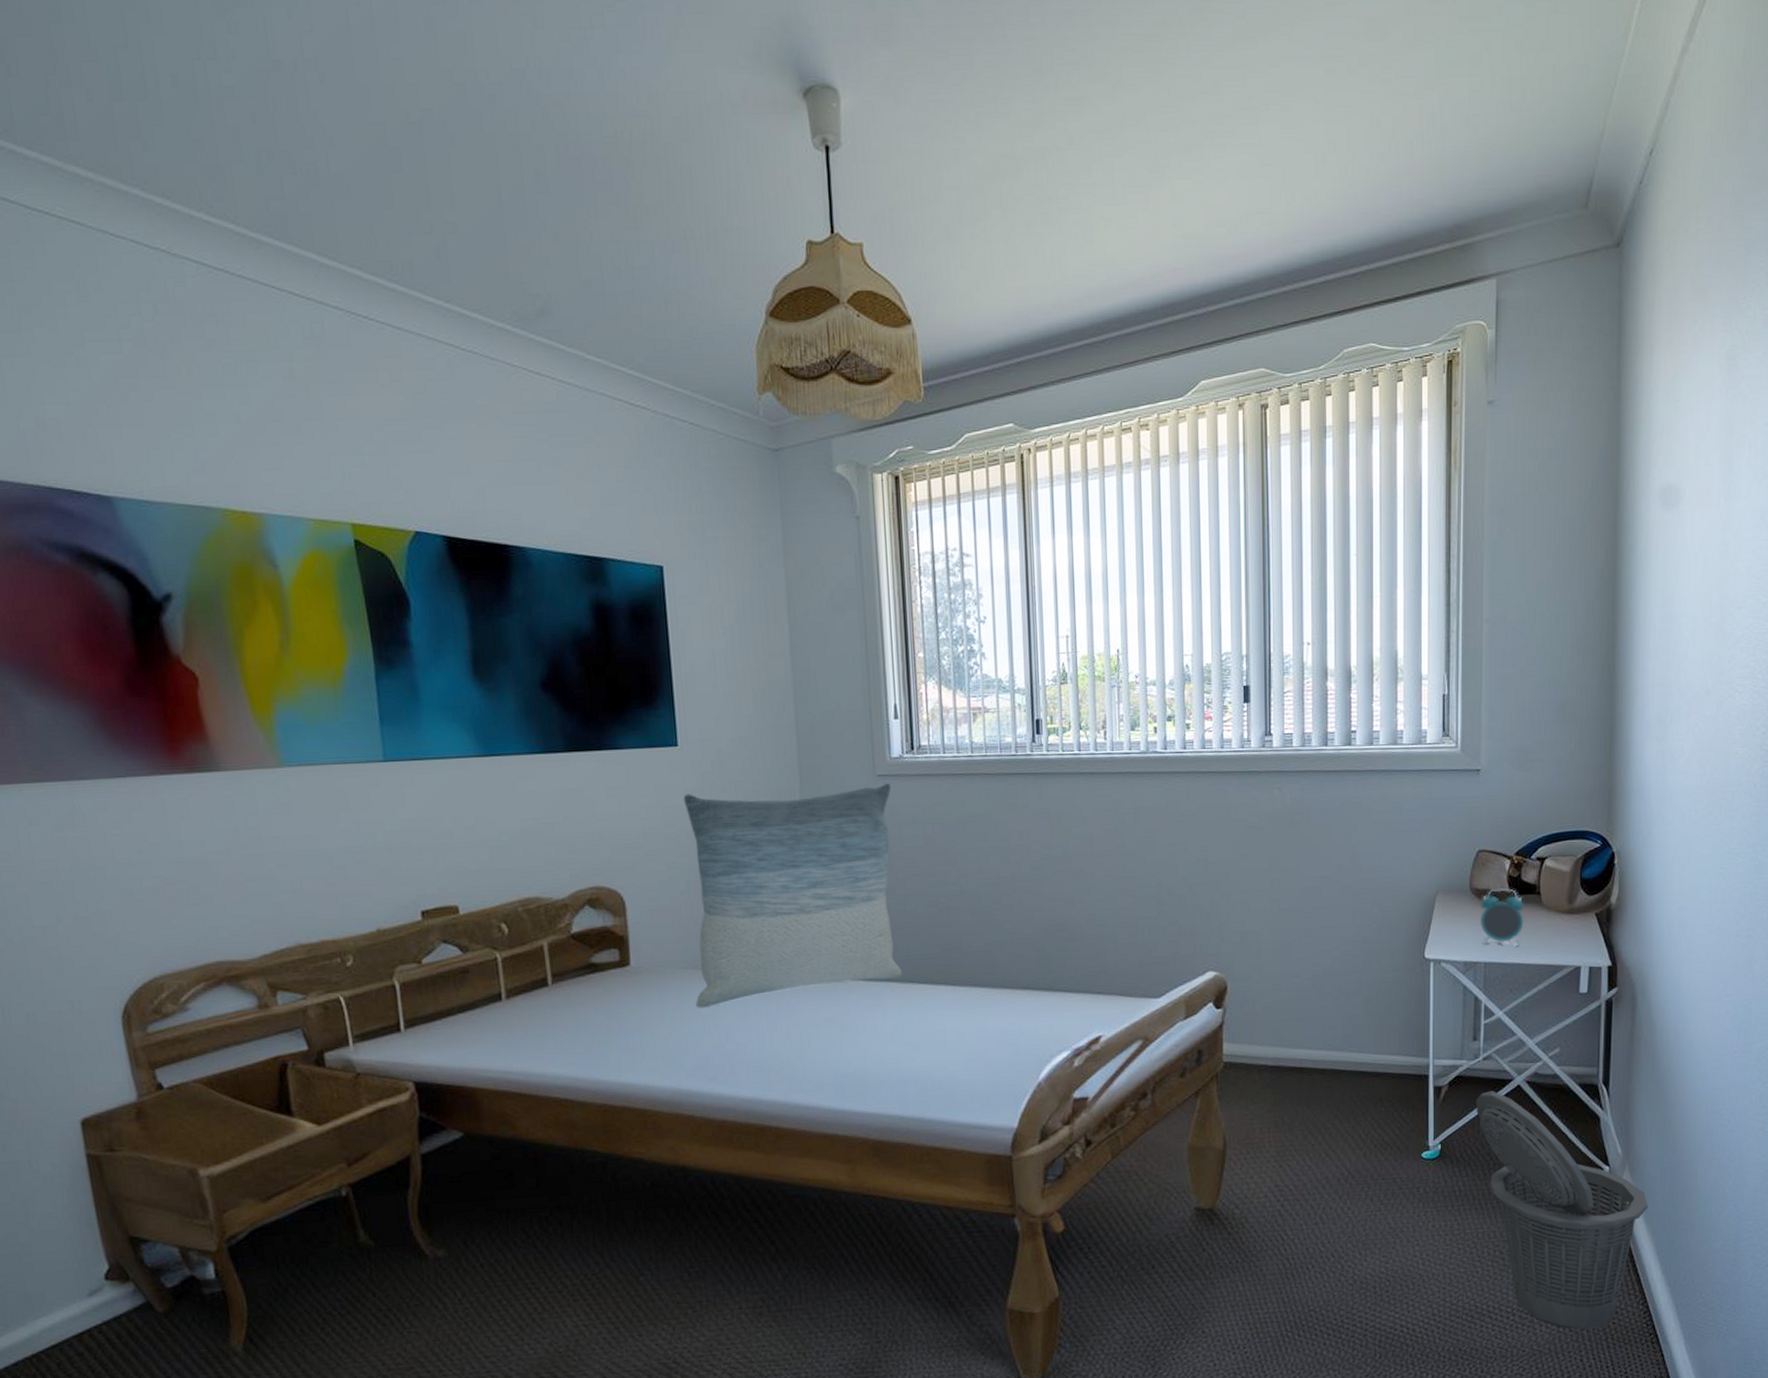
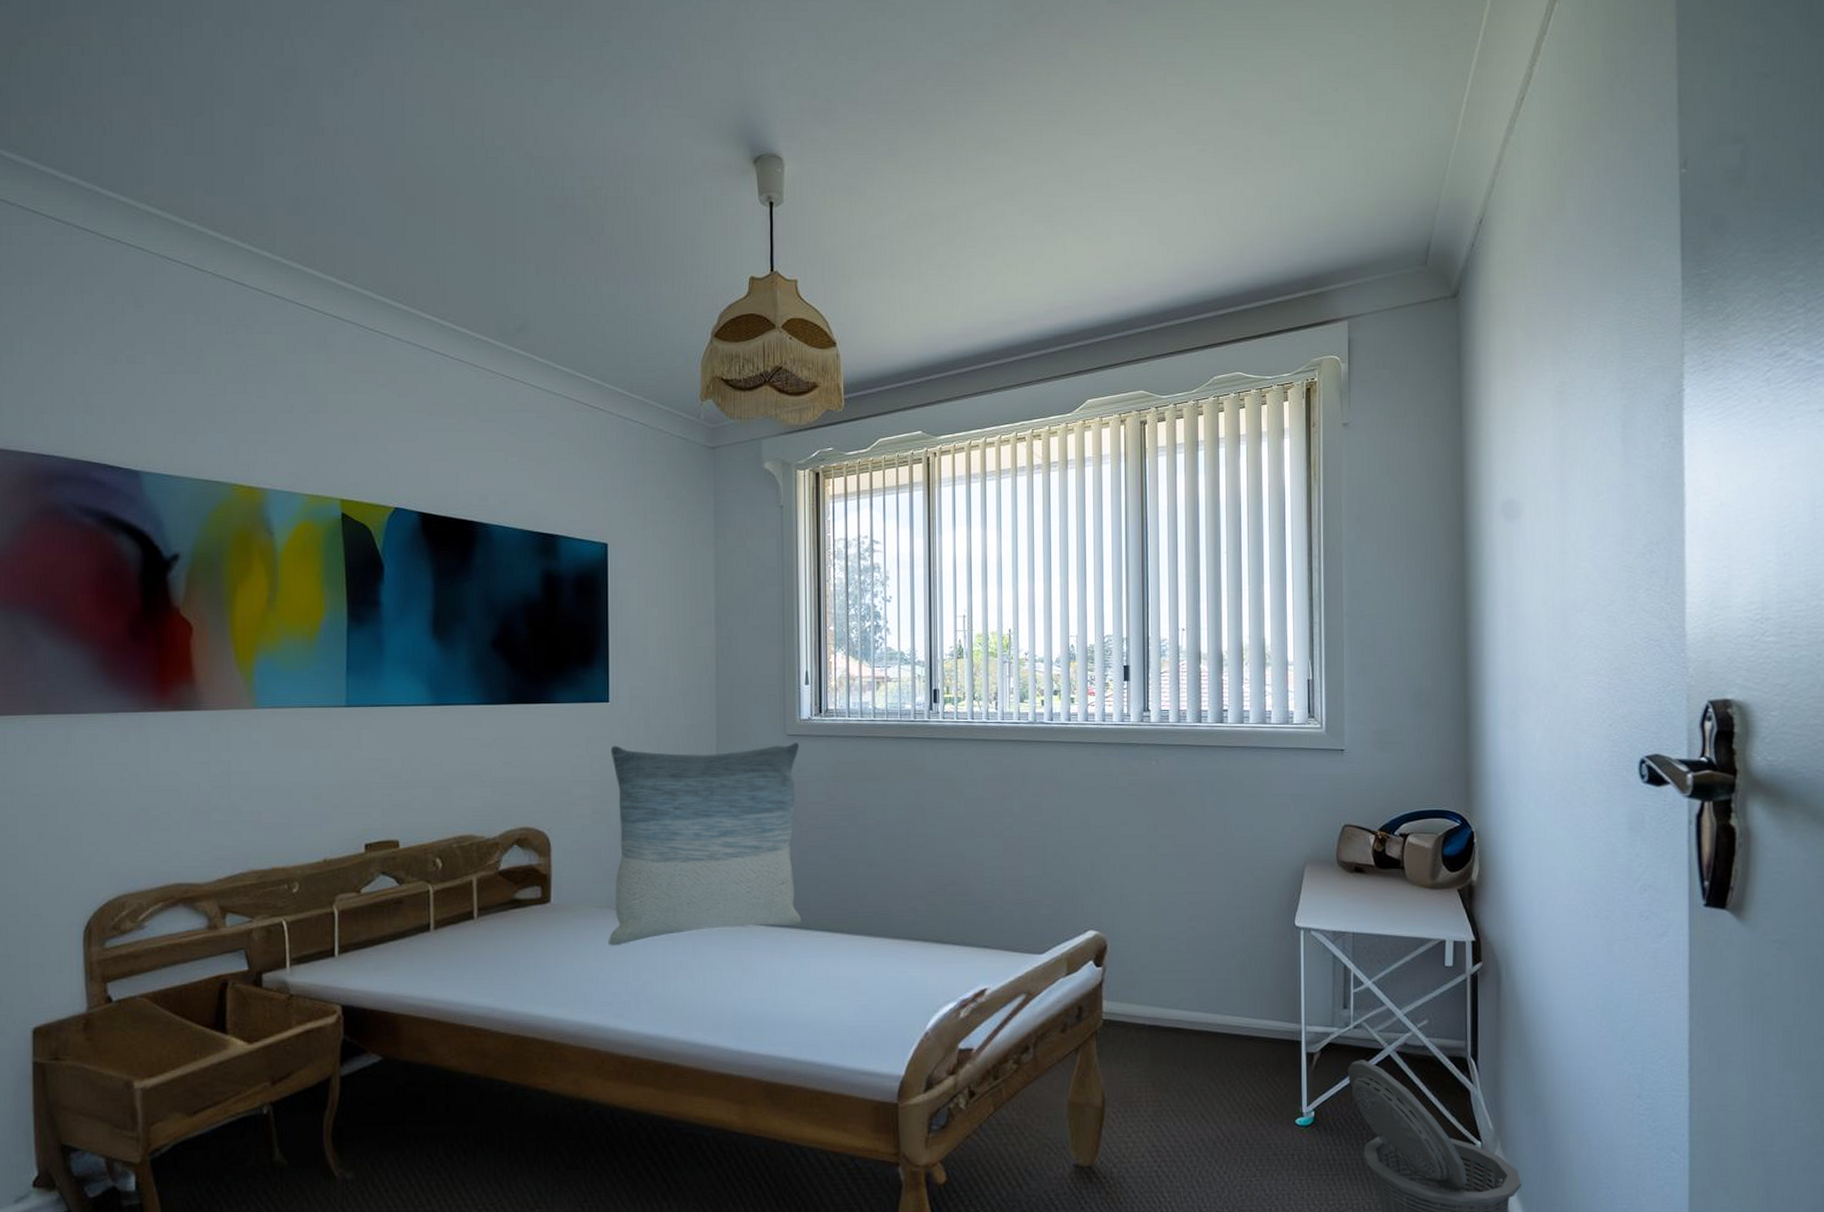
alarm clock: present [1480,887,1524,947] -> none [1348,861,1389,918]

